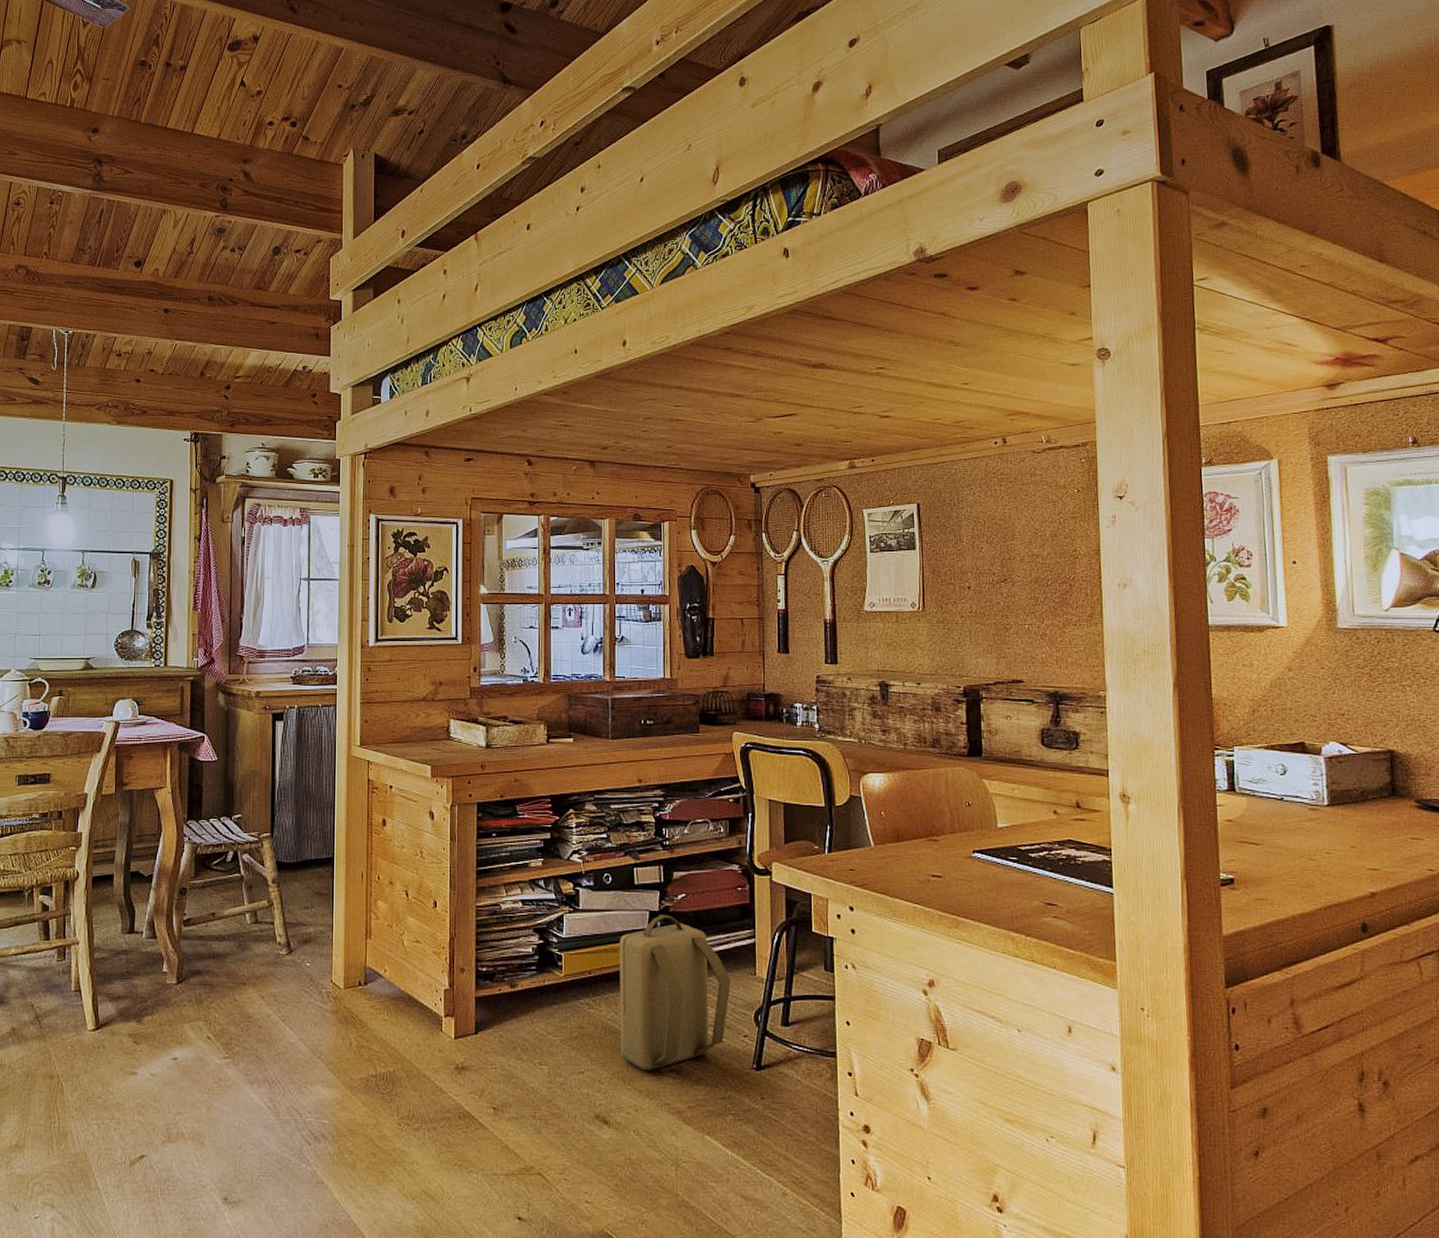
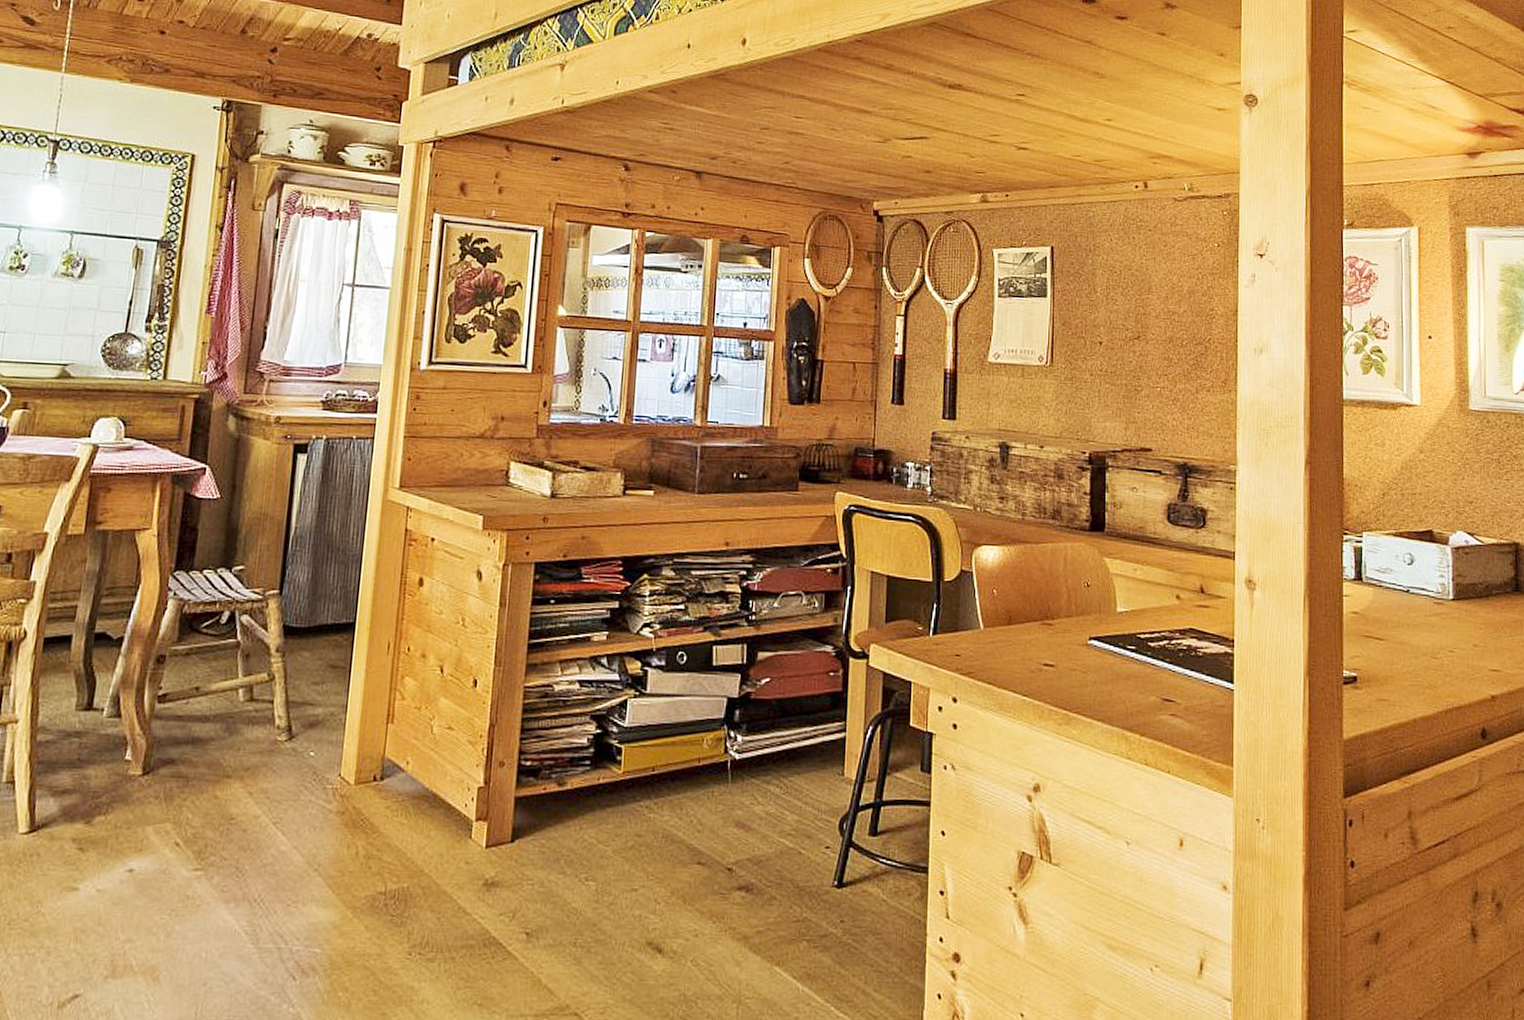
backpack: present [619,915,731,1071] -> none [682,702,815,888]

